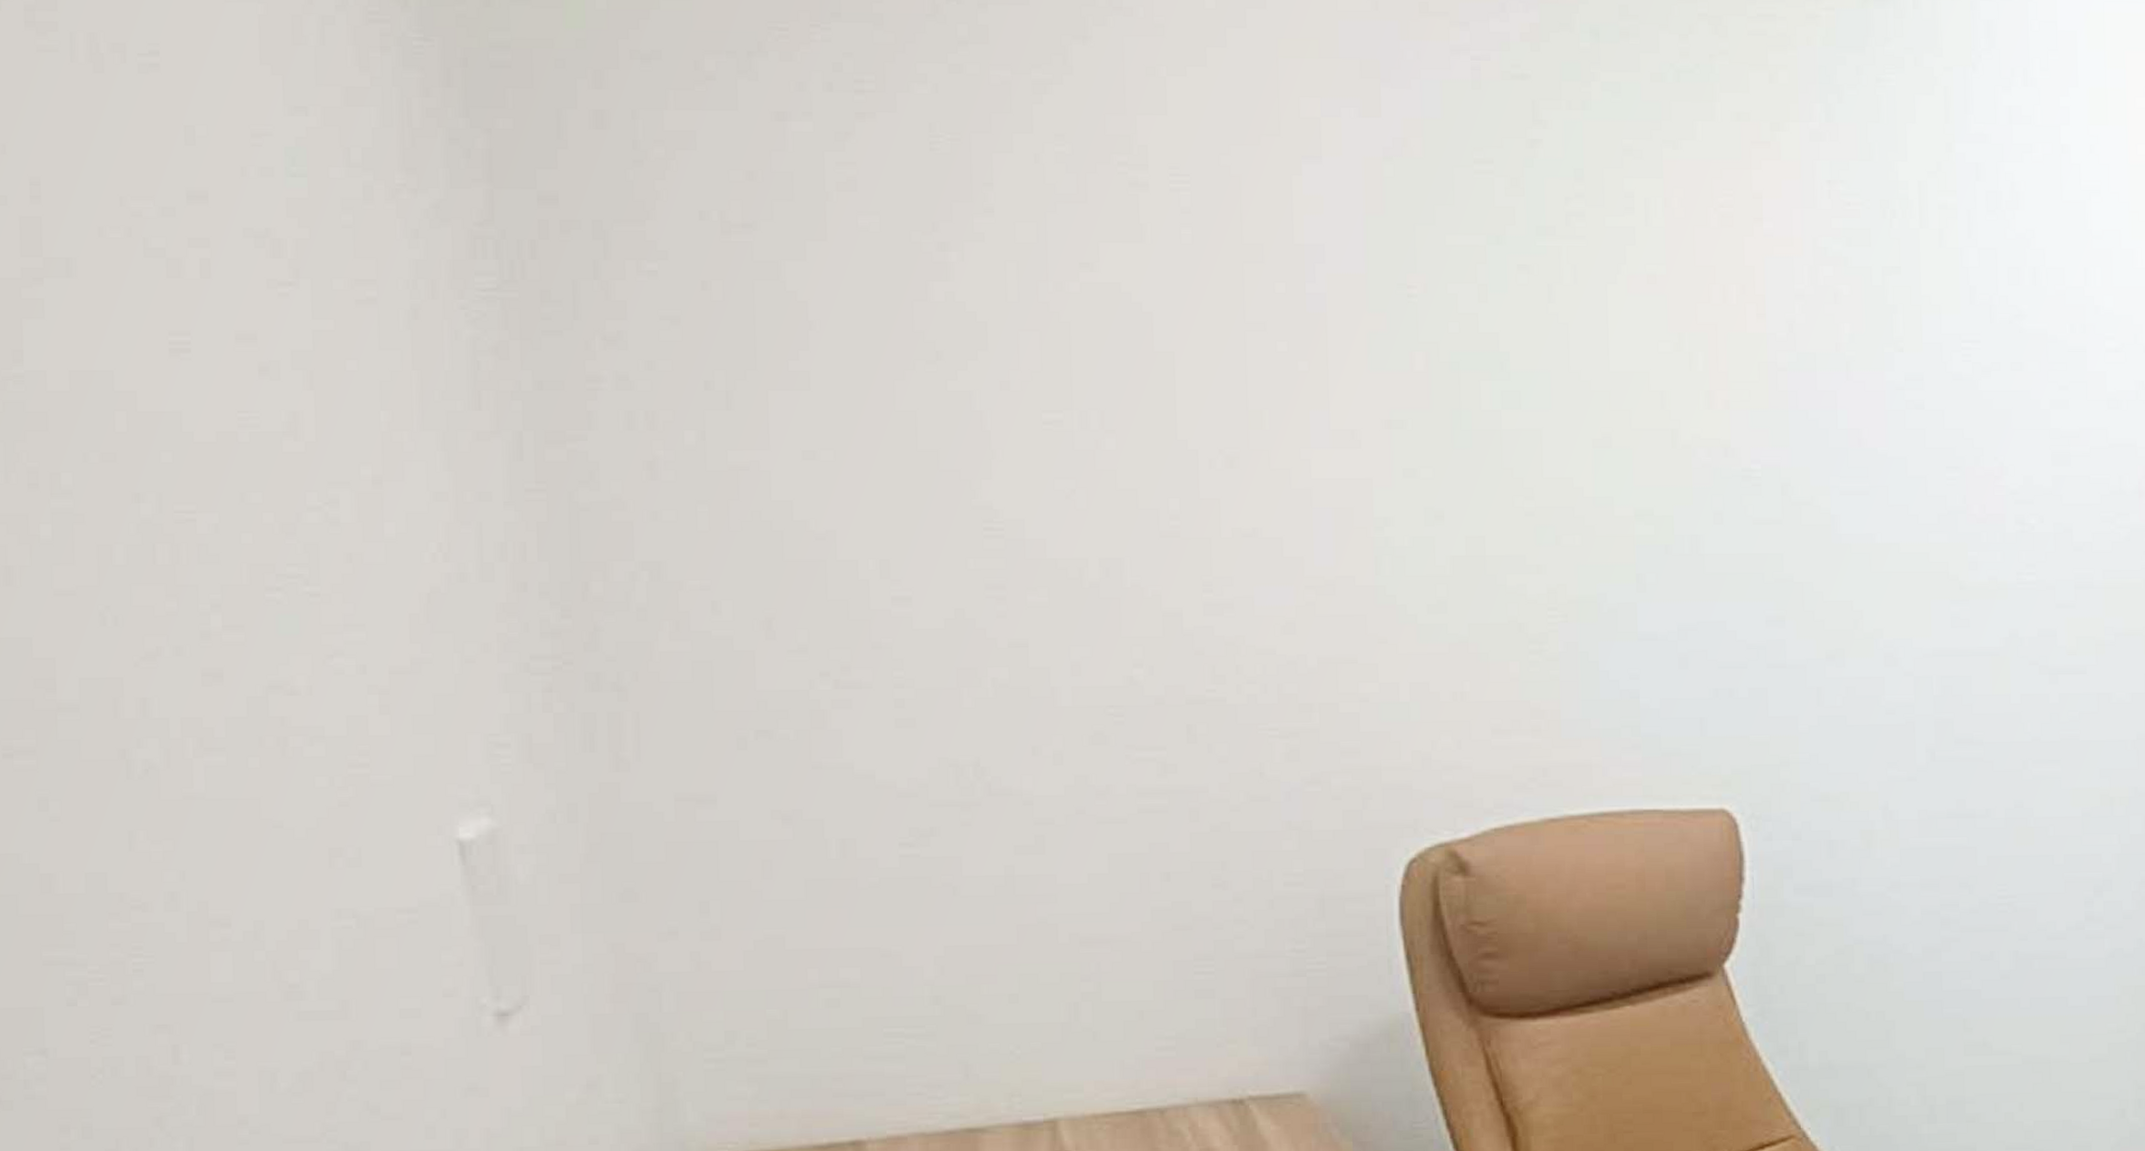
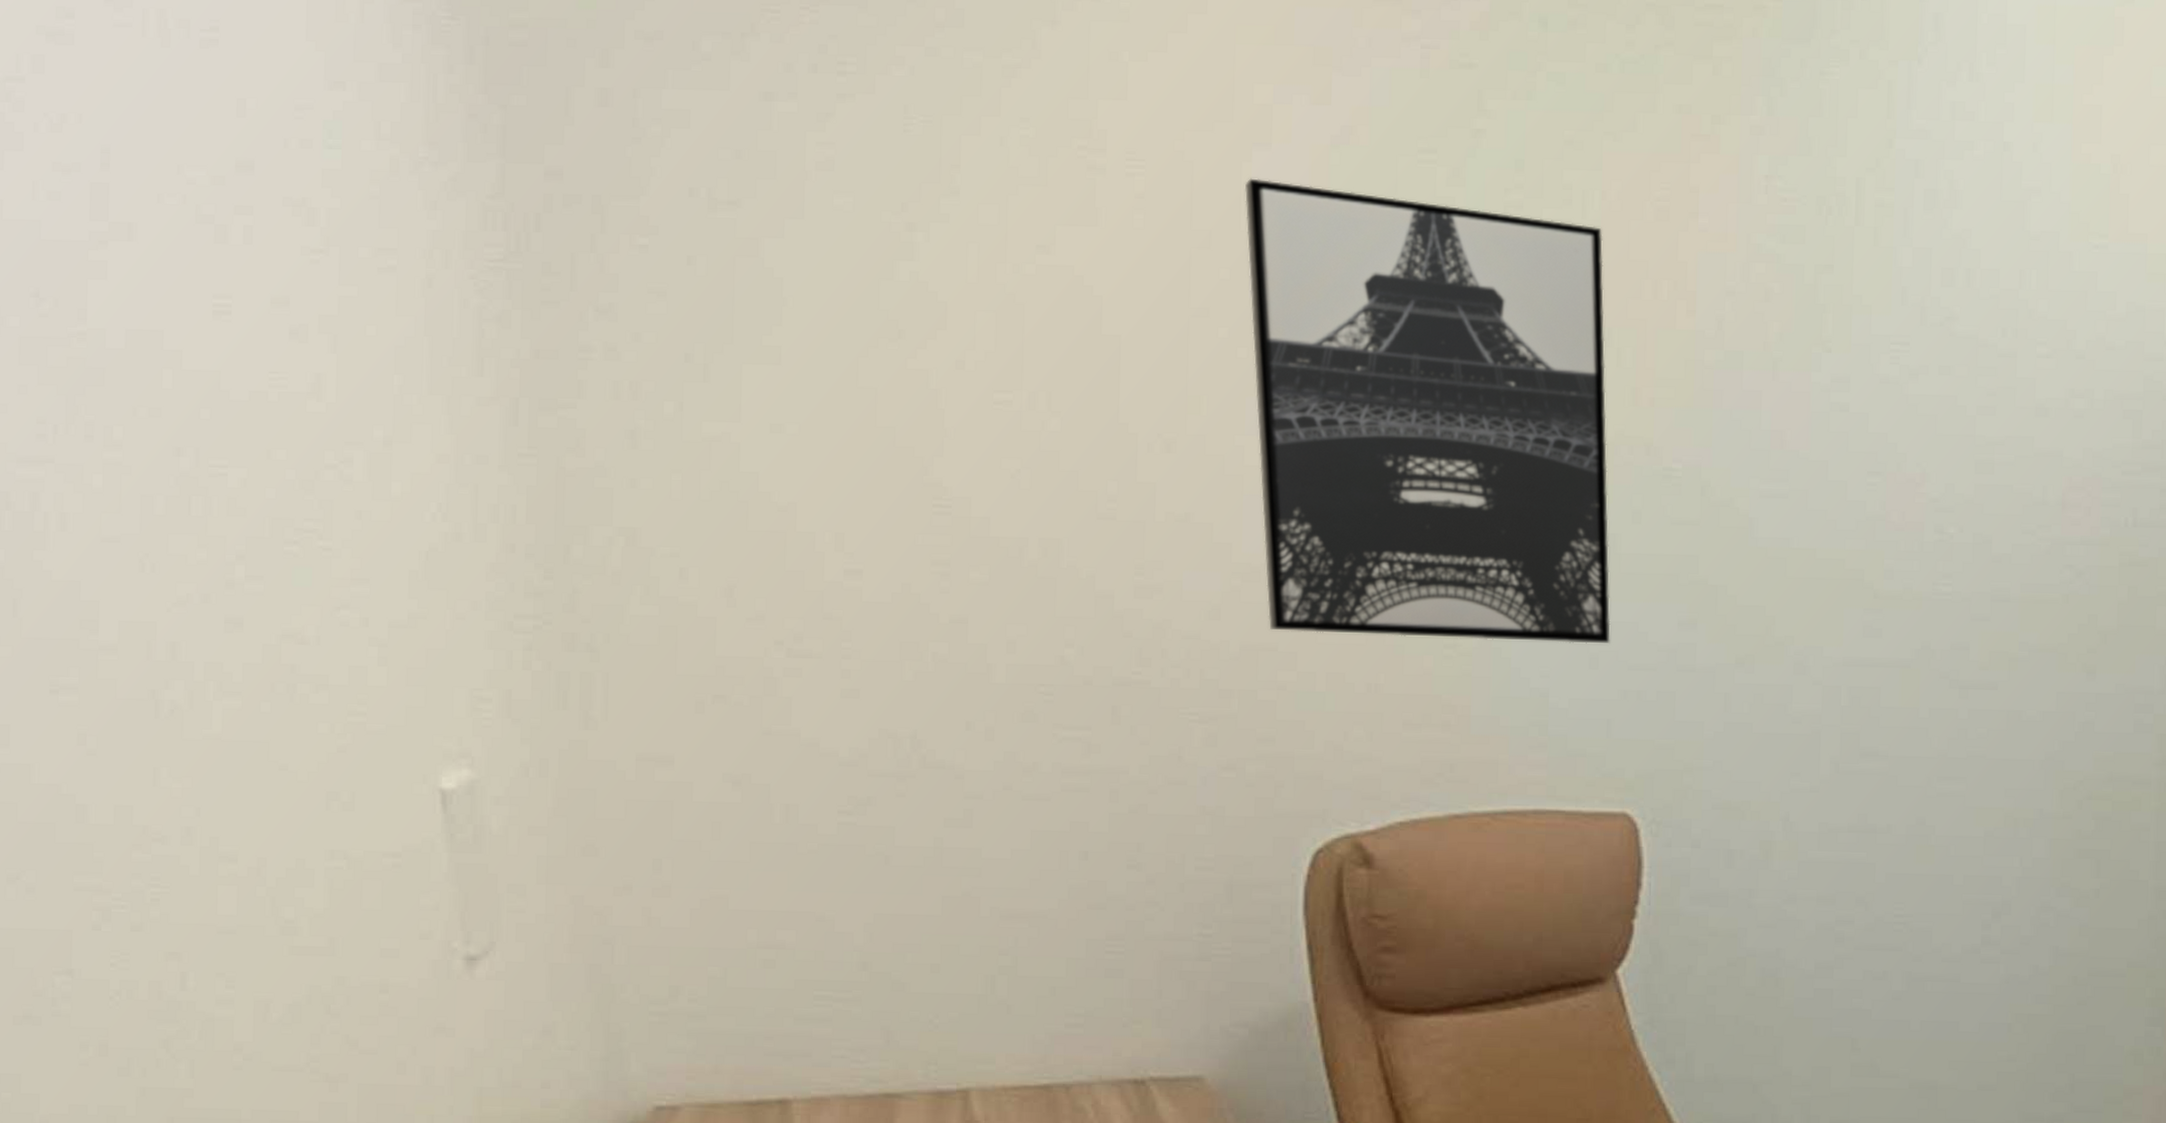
wall art: none [1296,191,1699,644] -> present [1245,178,1611,644]

